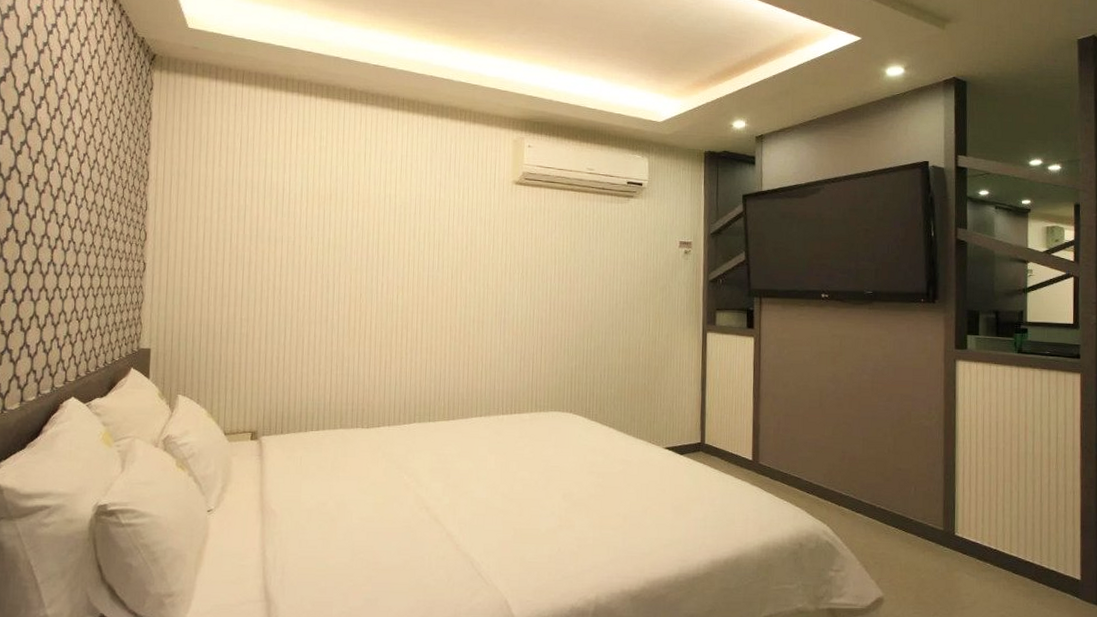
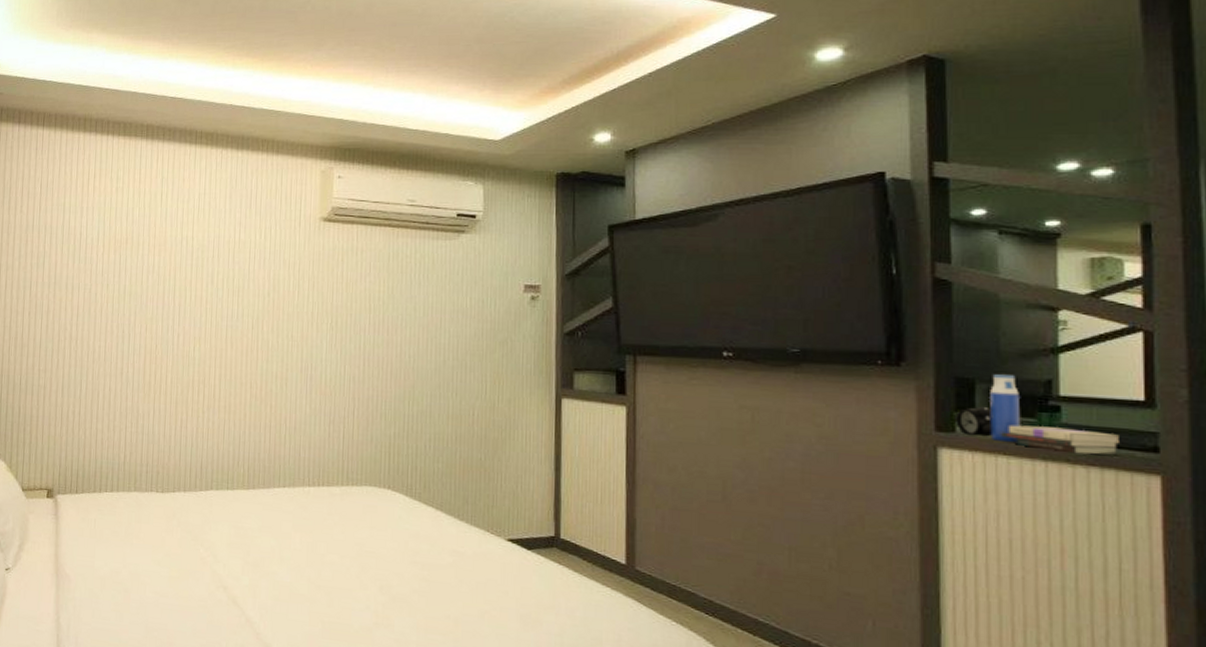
alarm clock: none [967,330,989,352] -> present [956,406,994,437]
water bottle: none [987,308,1005,356] -> present [990,374,1021,444]
books: none [993,343,1059,362] -> present [1001,425,1119,457]

